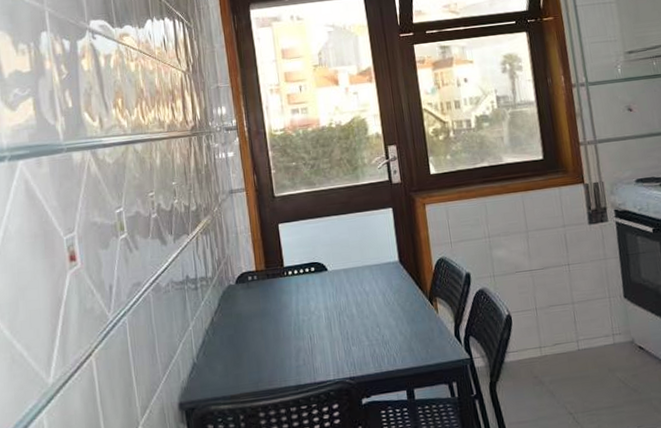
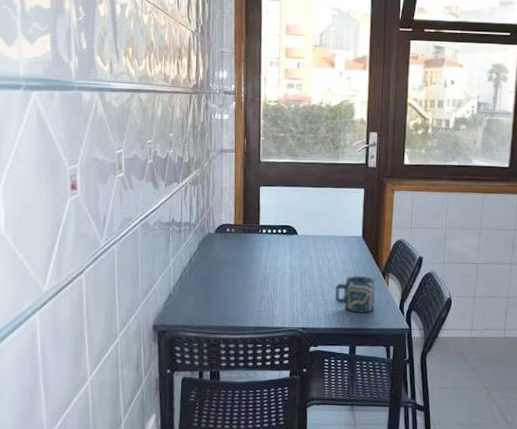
cup: none [379,305,428,350] -> present [334,275,375,313]

